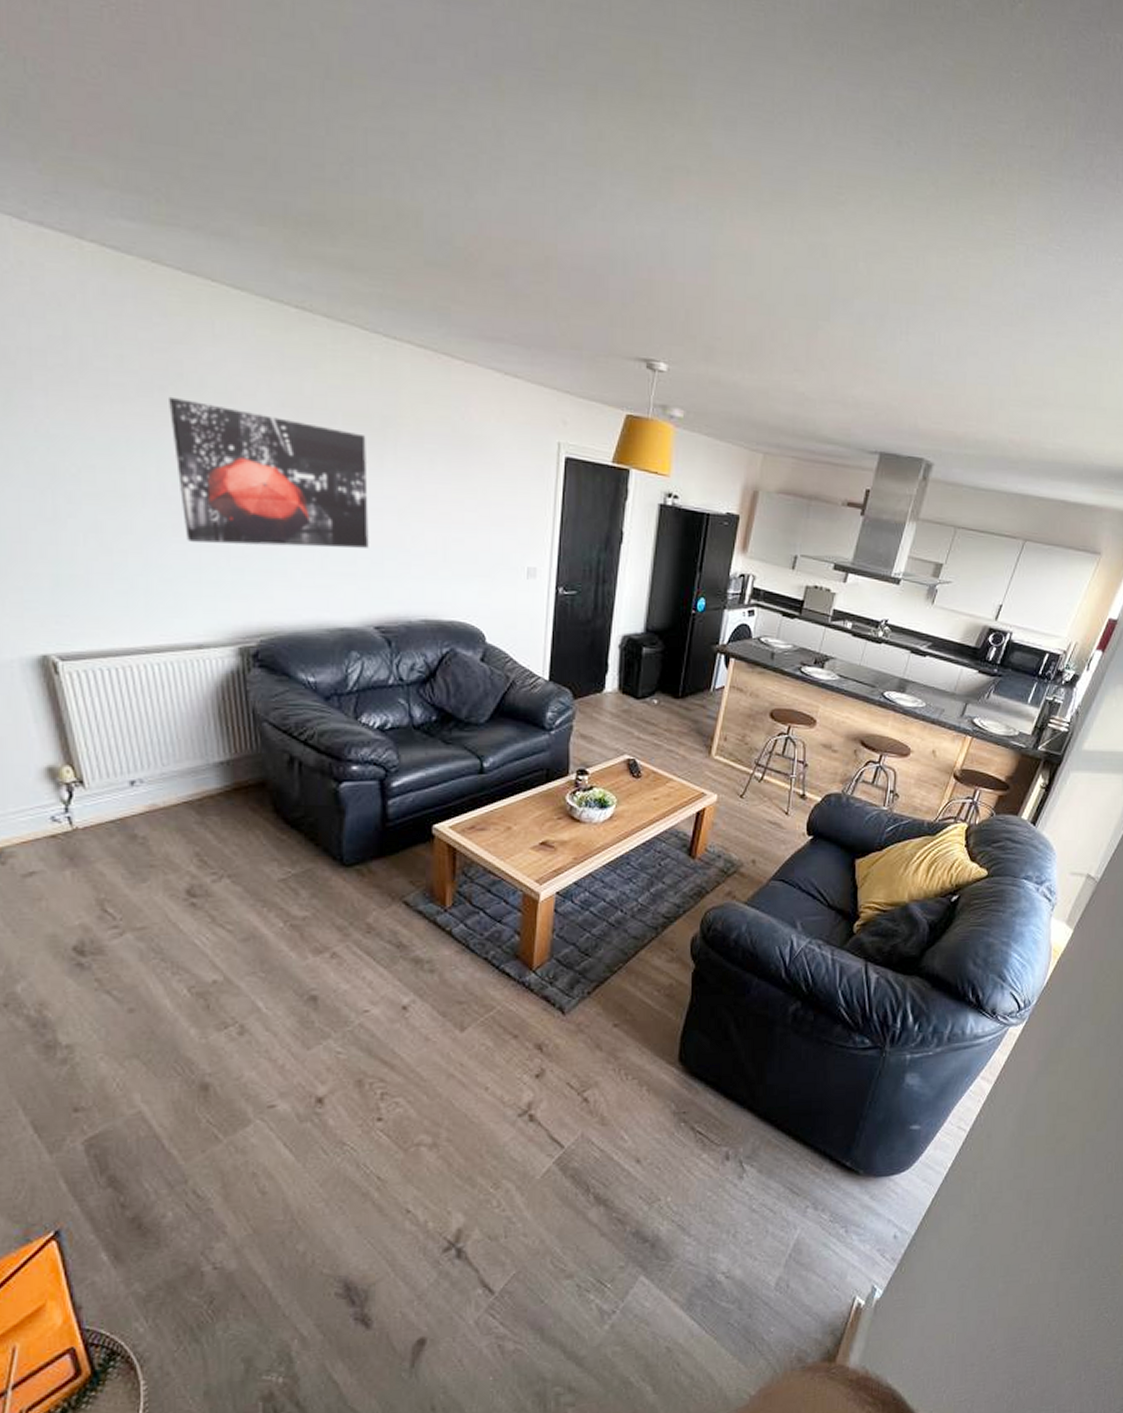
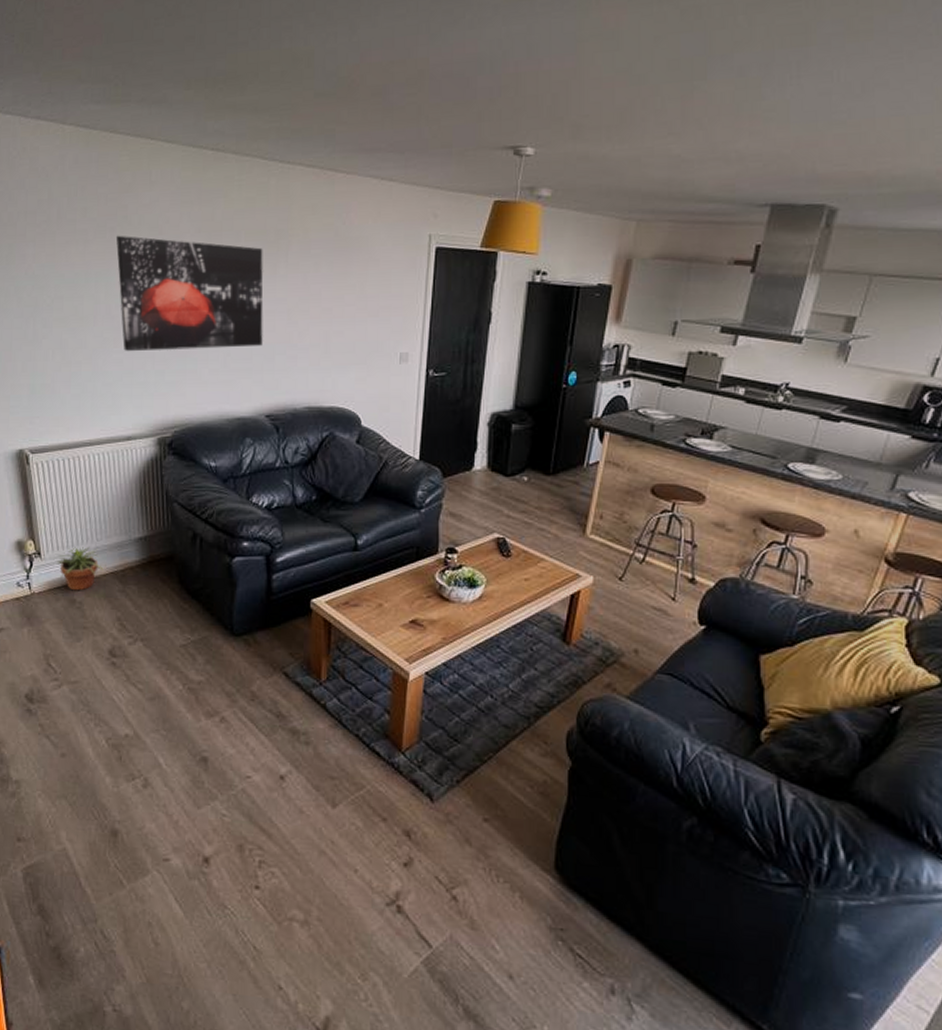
potted plant: none [108,773,174,825] -> present [57,547,104,591]

